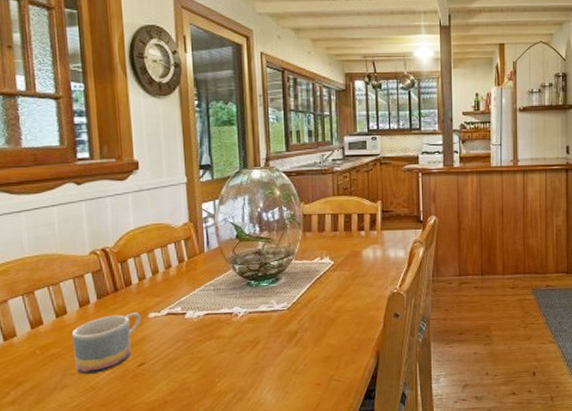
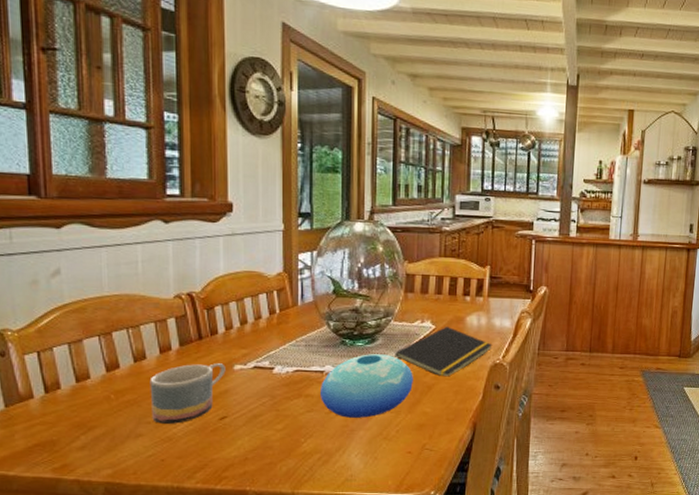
bowl: none [230,292,317,356] -> present [321,354,413,418]
notepad: none [298,260,389,309] -> present [395,326,493,377]

